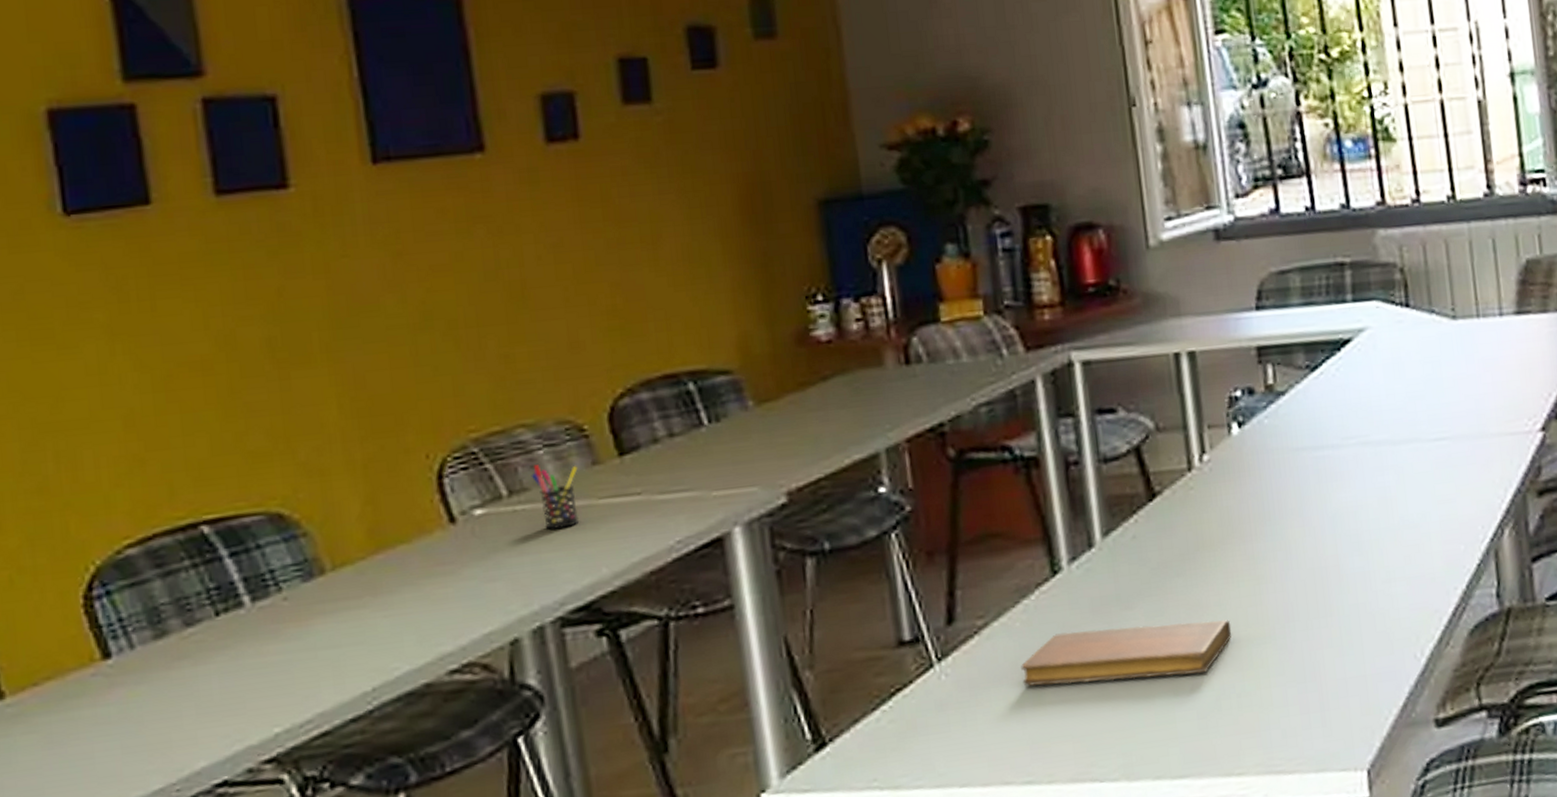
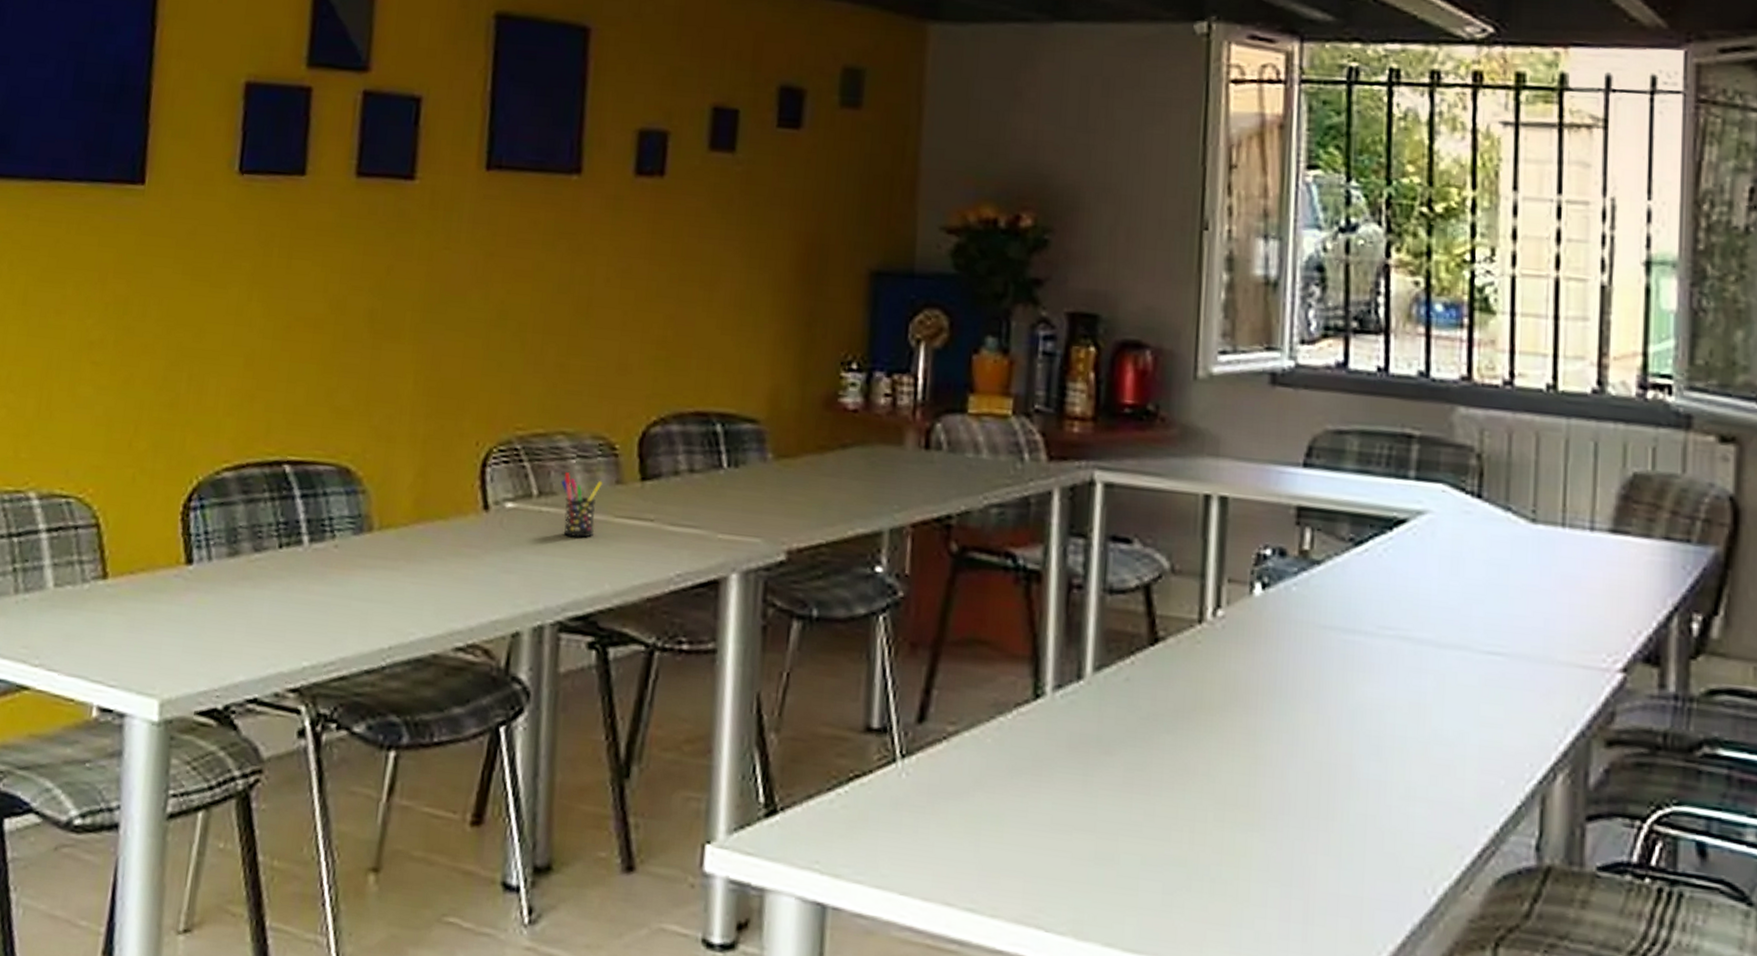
notebook: present [1021,619,1232,687] -> none [983,761,1217,845]

